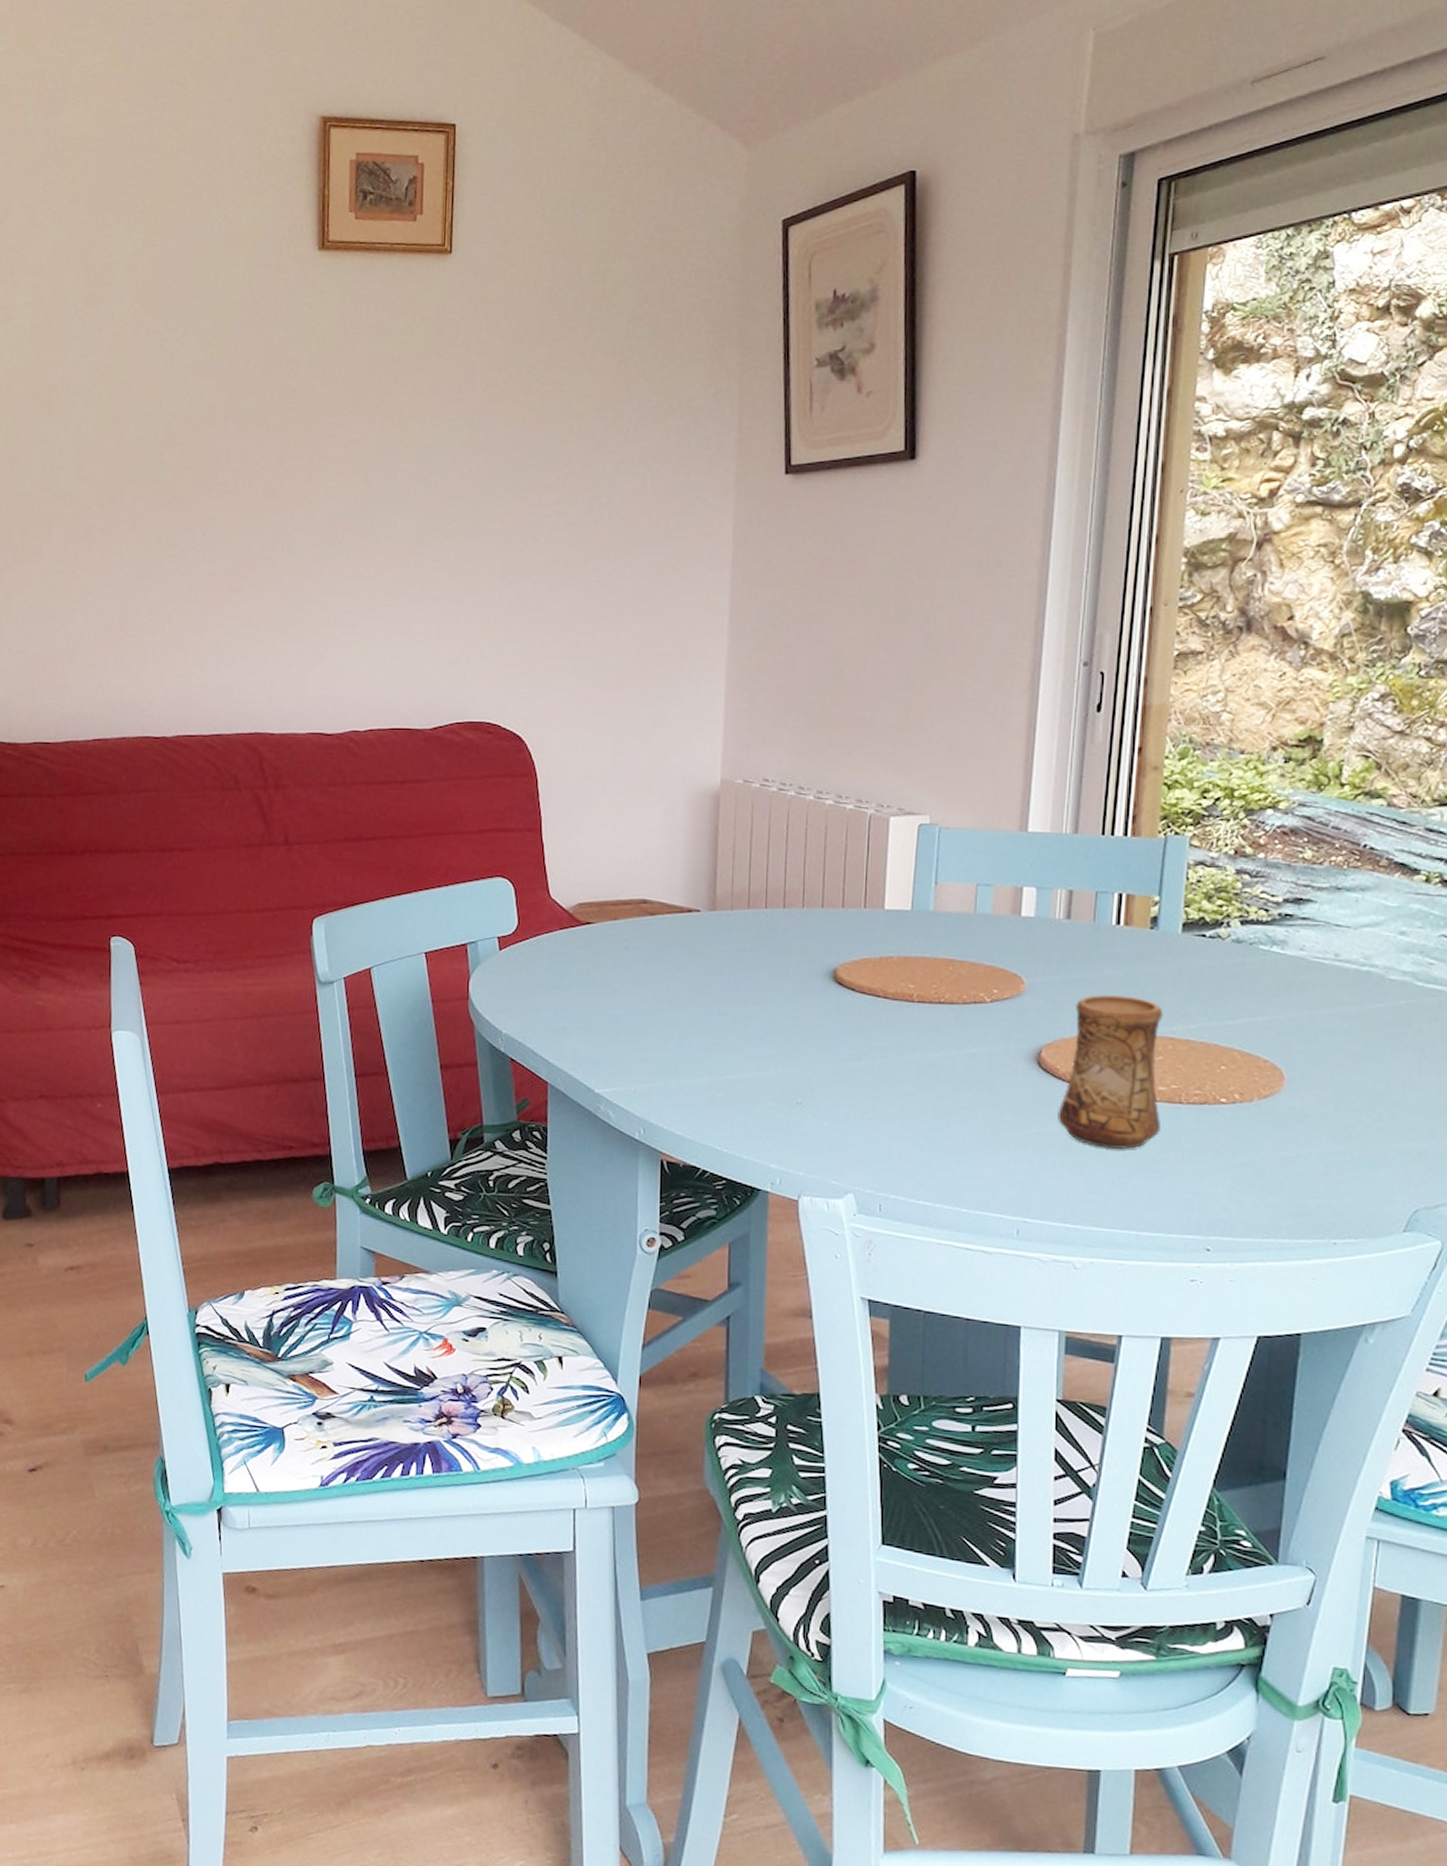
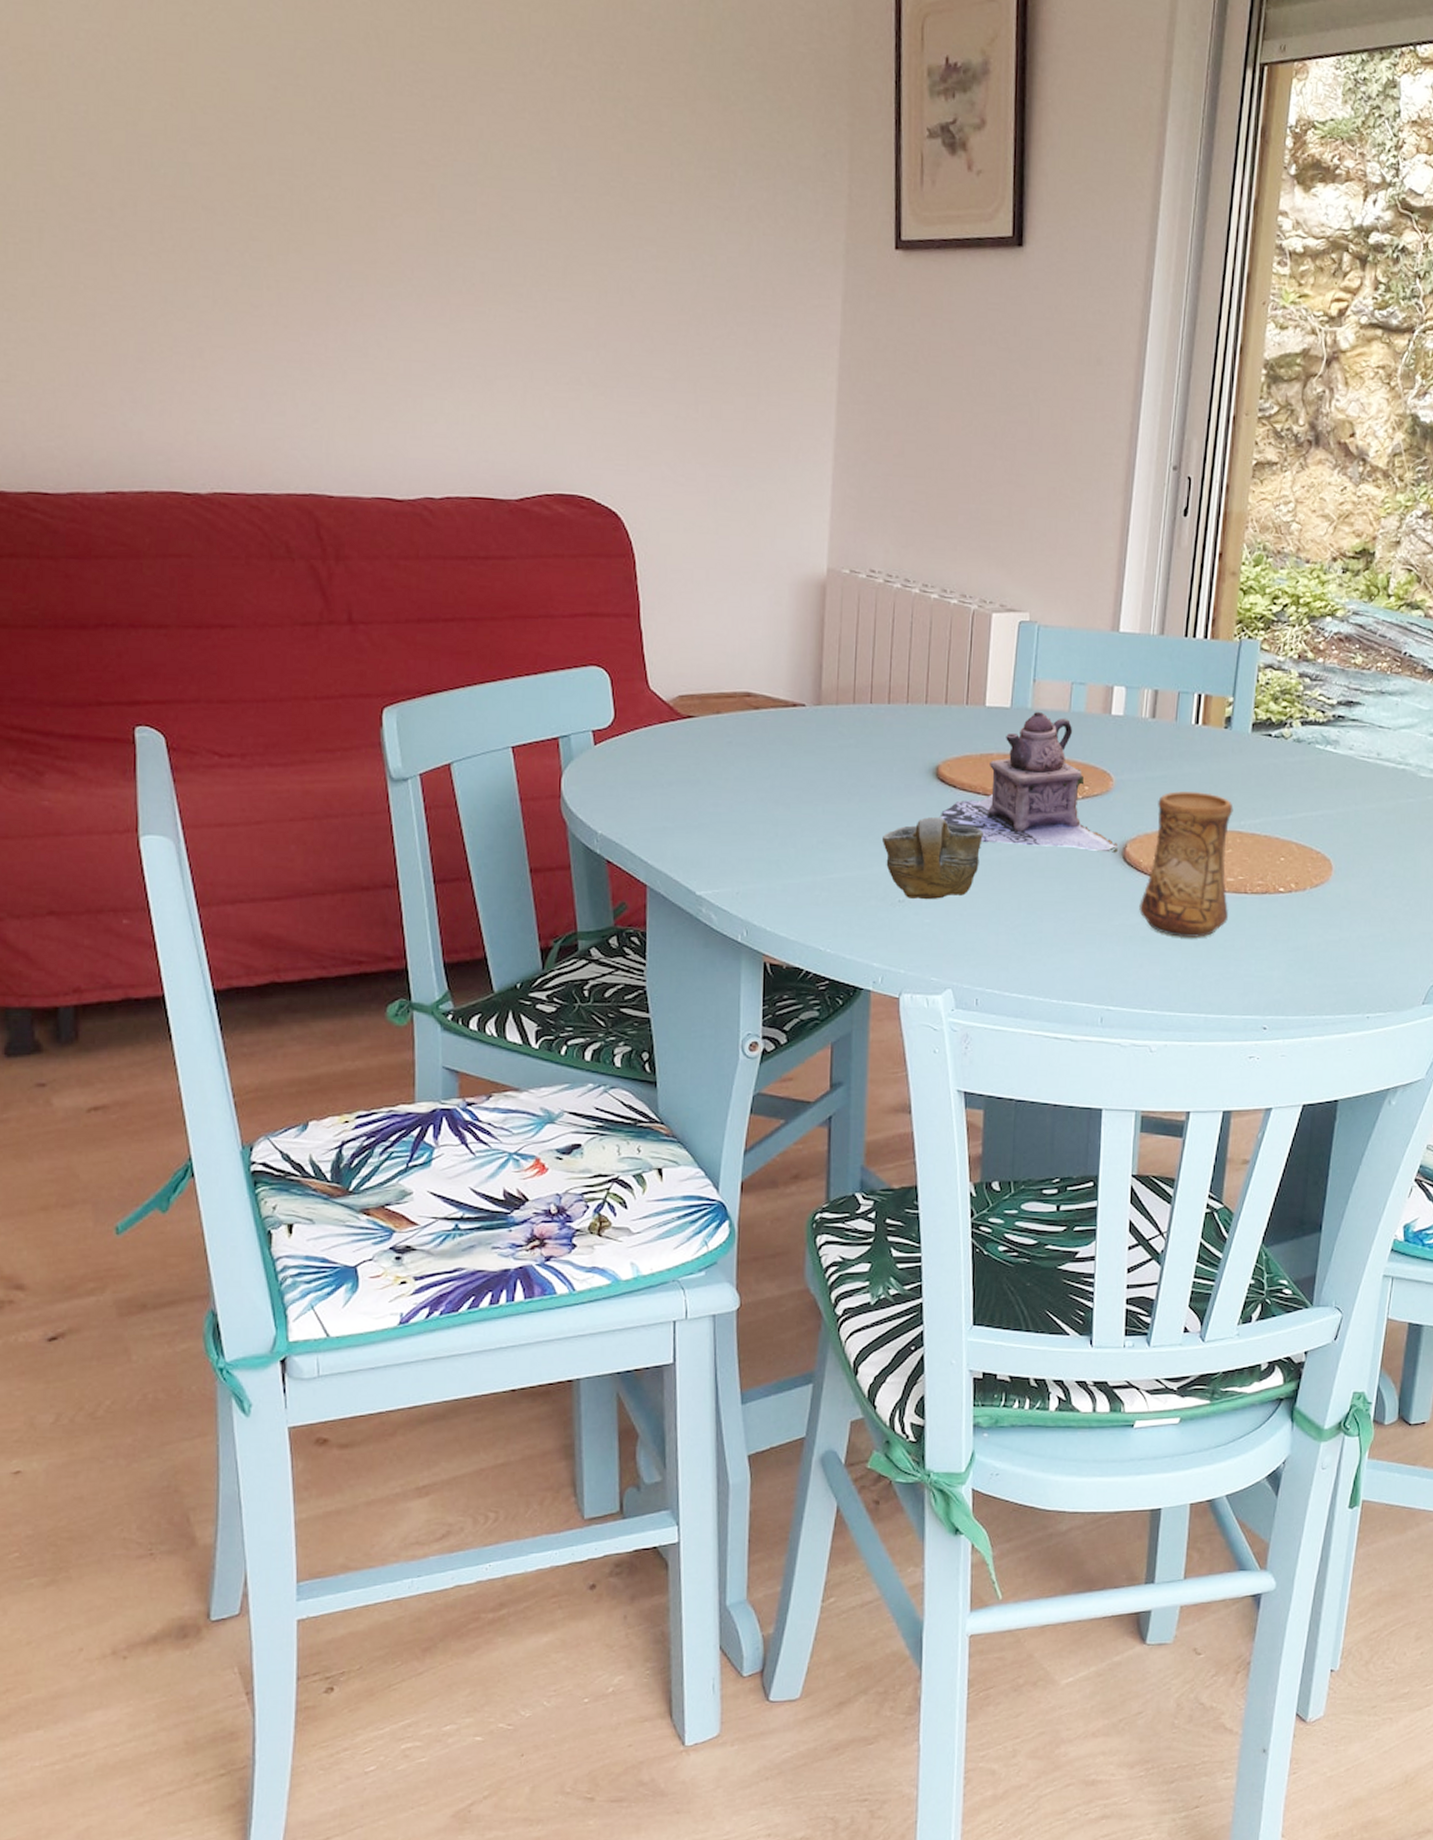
cup: none [778,1020,884,1103] -> present [881,817,983,900]
teapot: none [839,913,1033,1058] -> present [941,711,1119,853]

